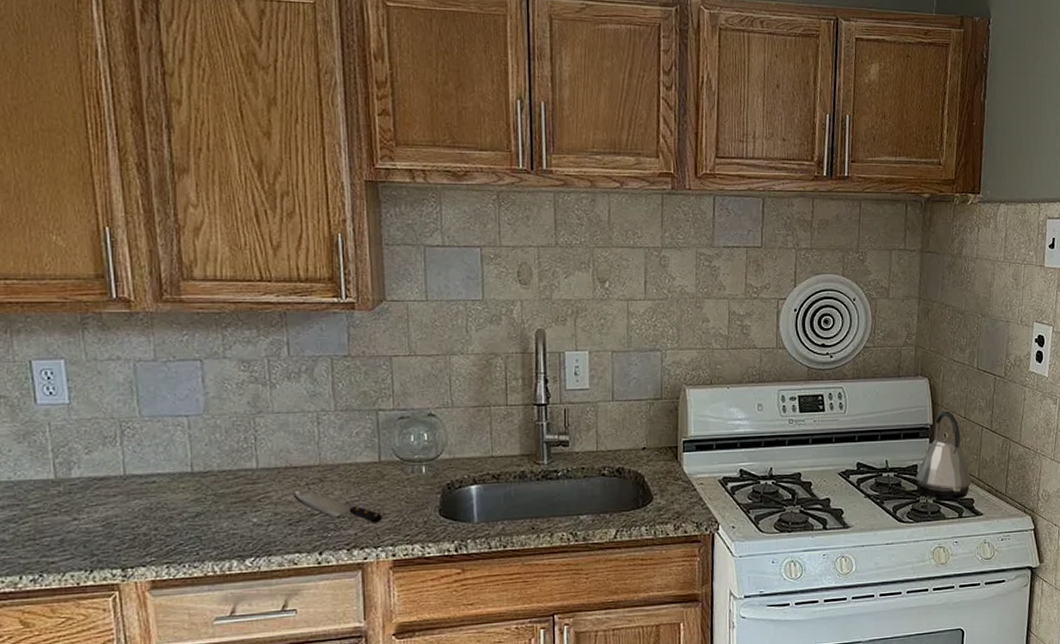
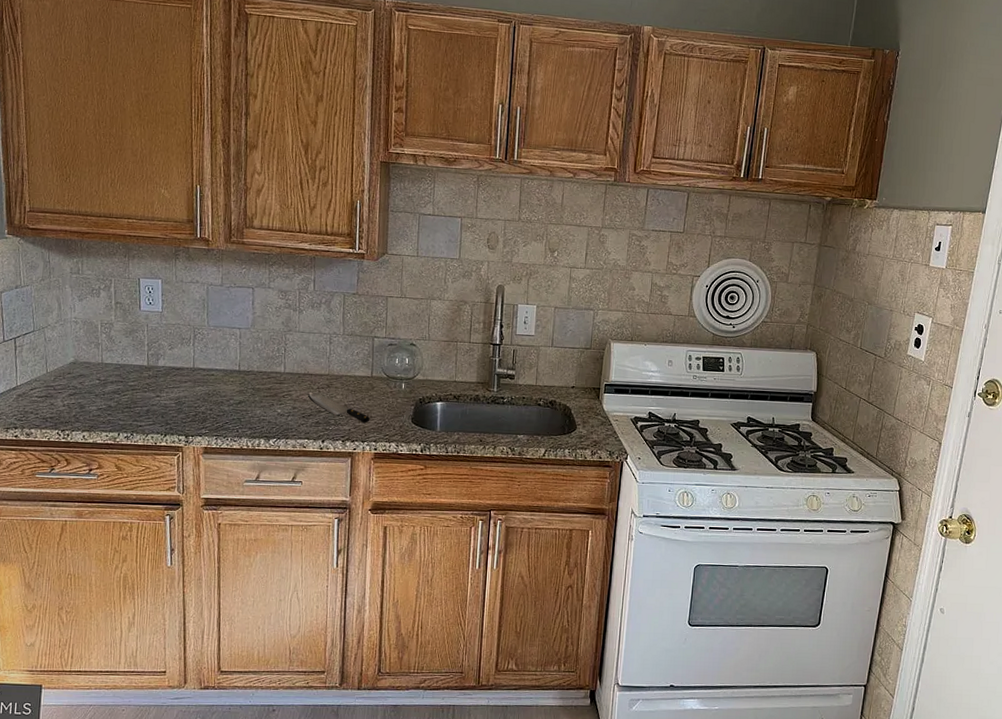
kettle: present [916,410,972,501] -> none [797,381,847,458]

